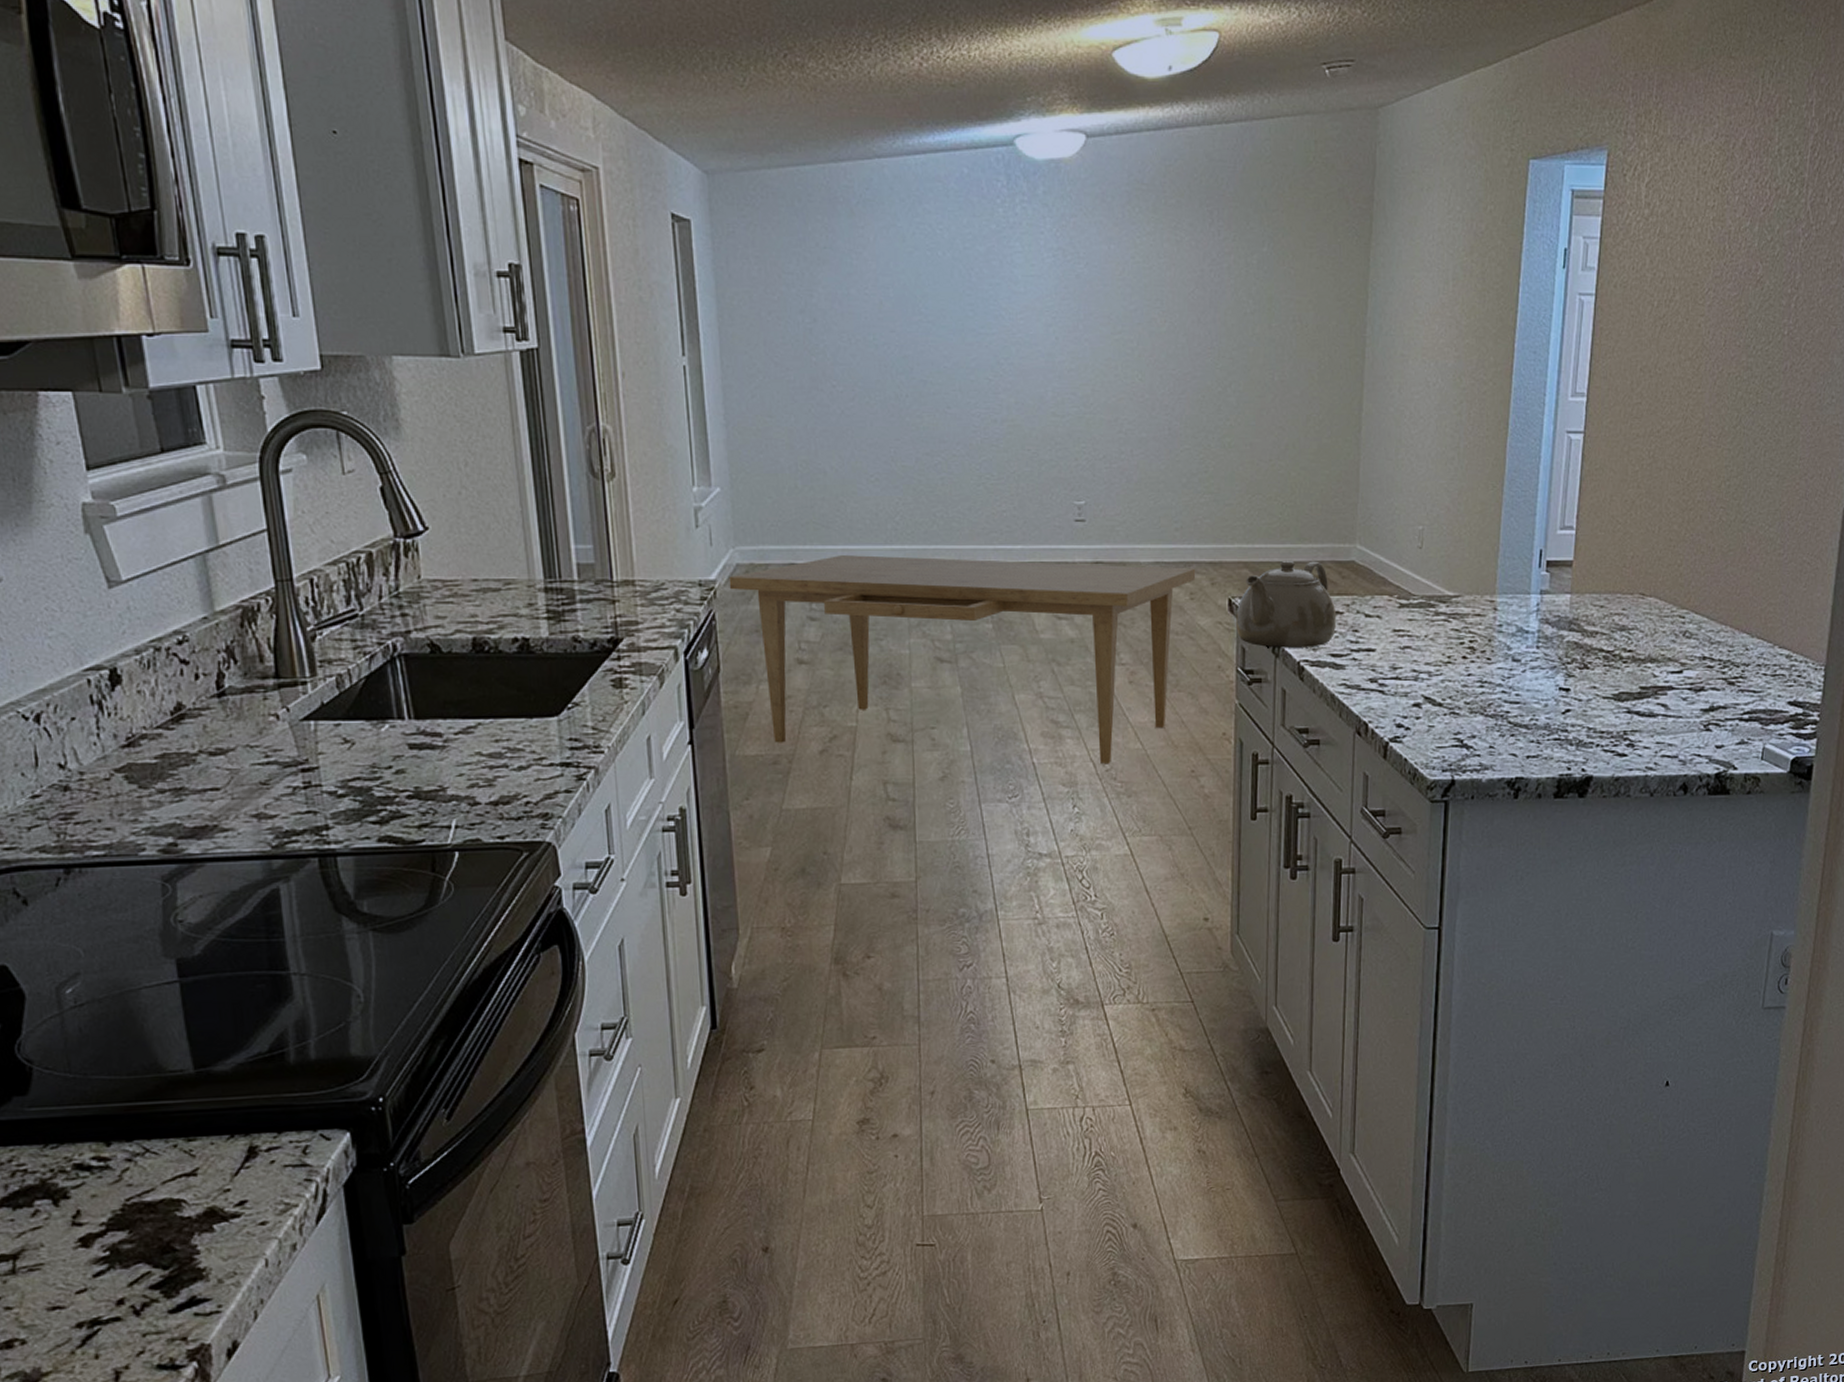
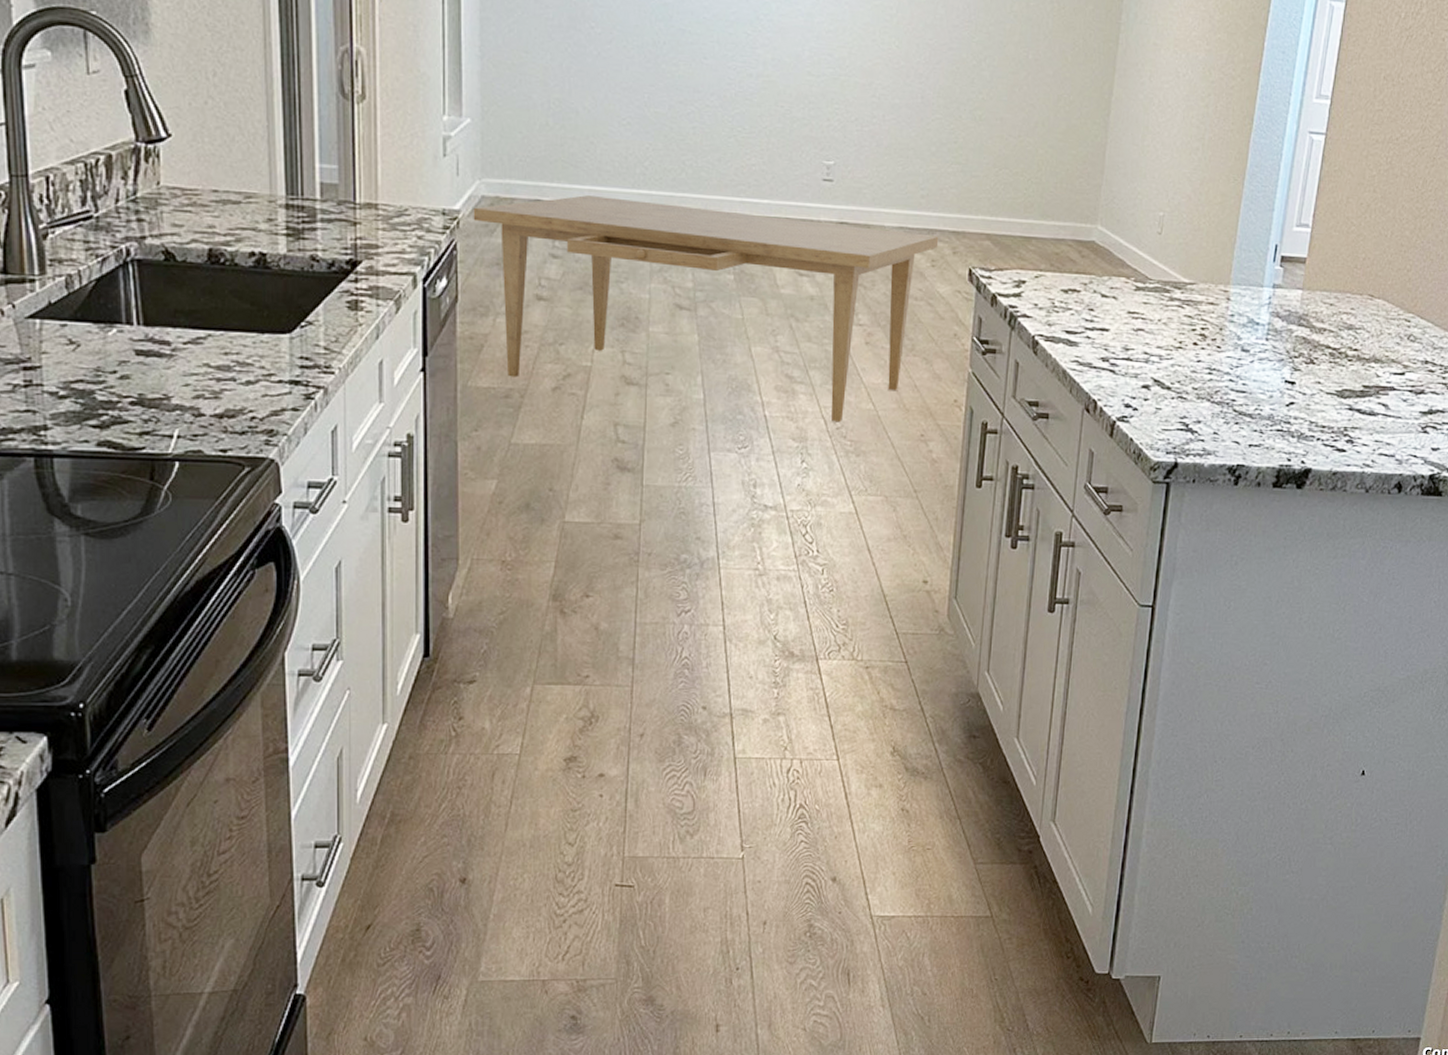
teapot: present [1236,560,1337,648] -> none [975,235,1074,323]

